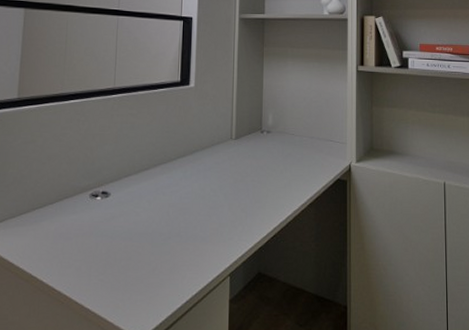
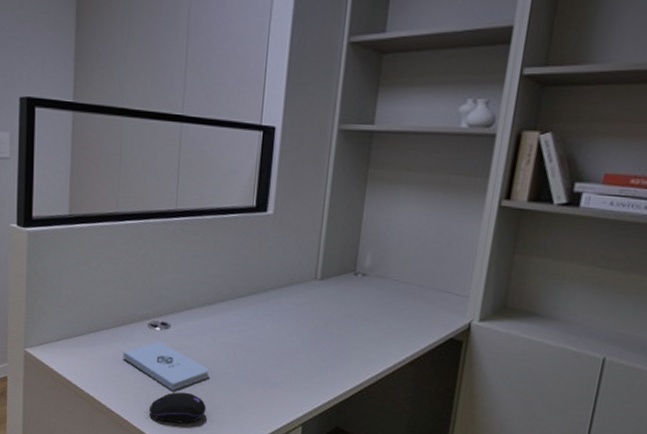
notepad: none [65,211,146,258] -> present [123,342,209,391]
computer mouse: none [91,258,144,292] -> present [149,392,206,424]

